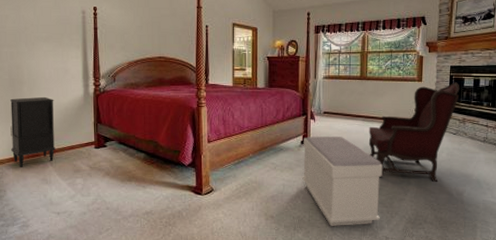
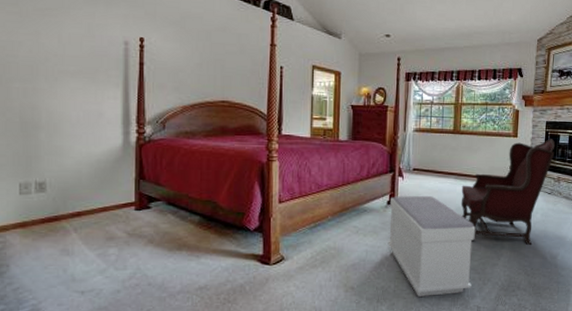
nightstand: present [10,96,56,167] -> none [19,145,82,235]

